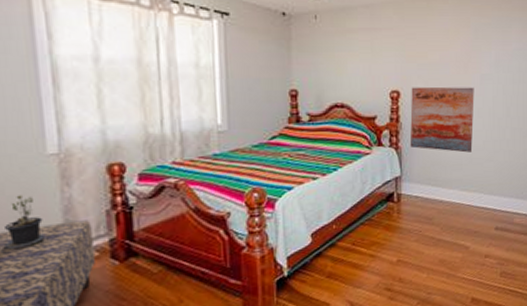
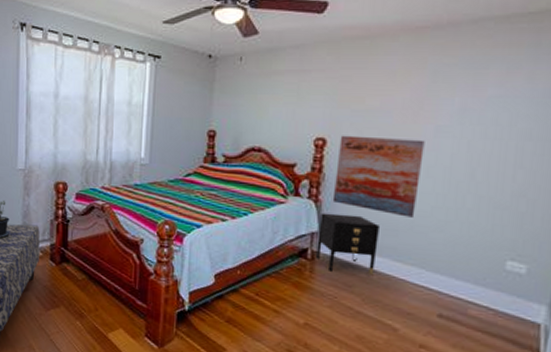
nightstand: none [401,156,449,209] -> present [316,212,379,276]

